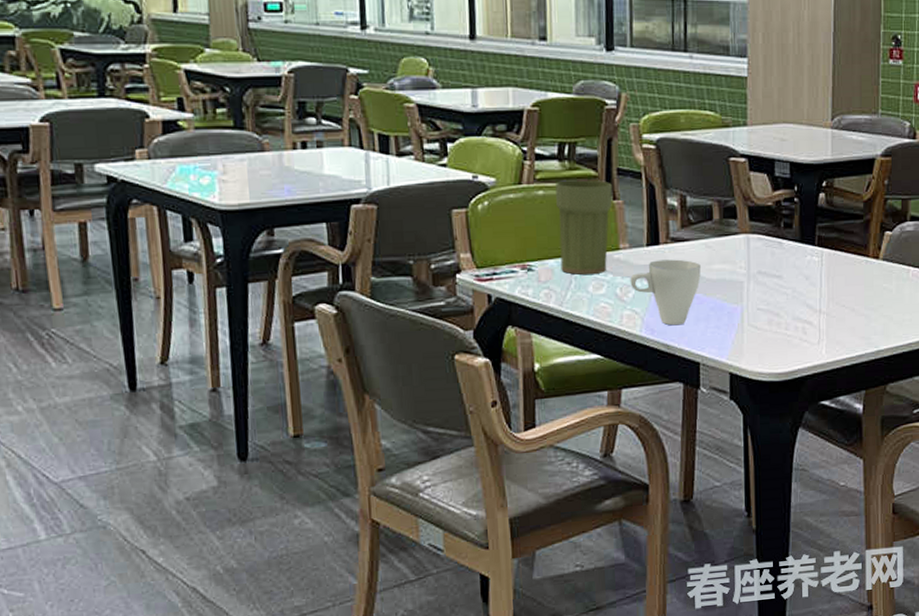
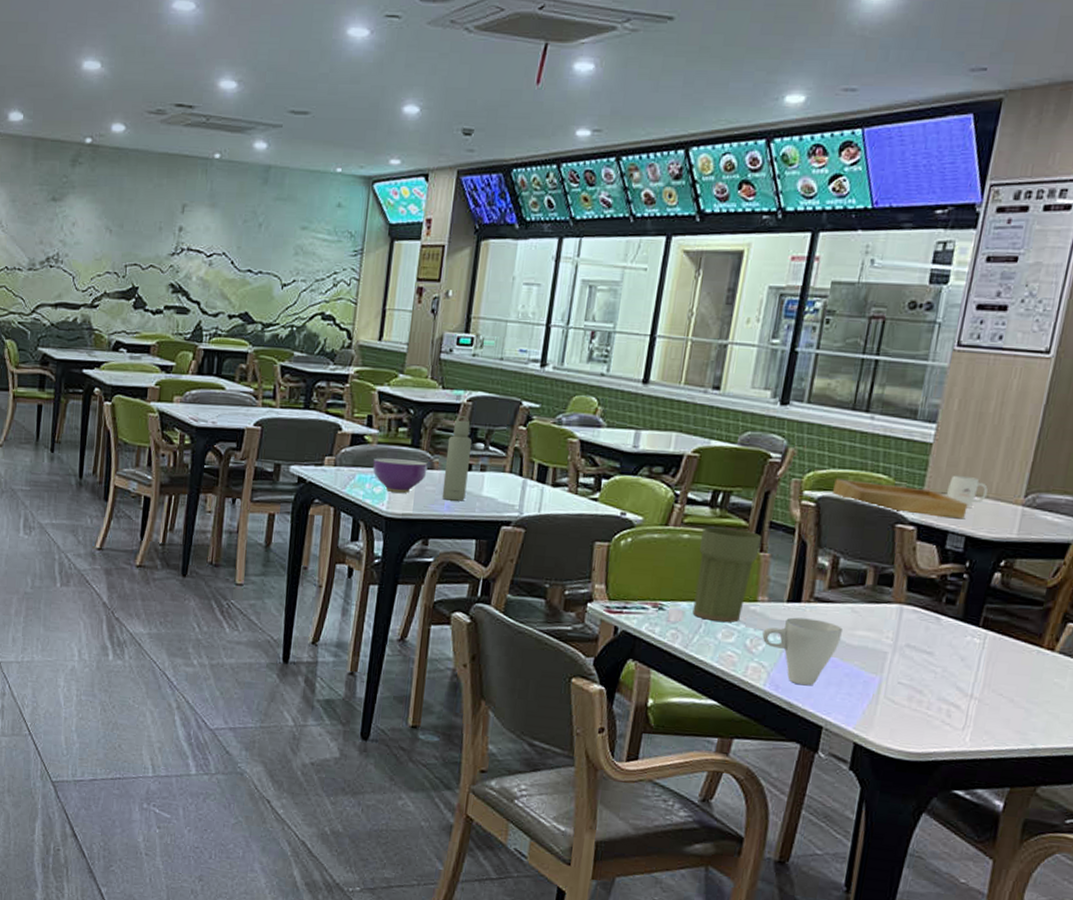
bowl: none [194,142,258,181] -> present [373,457,428,493]
bottle: none [275,89,306,184] -> present [442,416,472,501]
tray: none [668,119,787,147] -> present [832,479,968,519]
mug: none [766,105,800,136] -> present [945,475,988,509]

